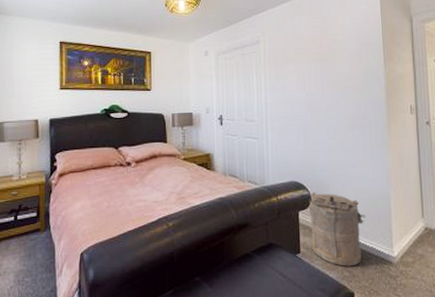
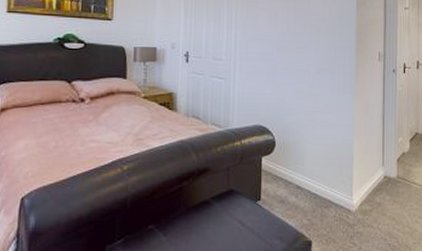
laundry hamper: present [309,192,366,267] -> none [273,137,329,214]

